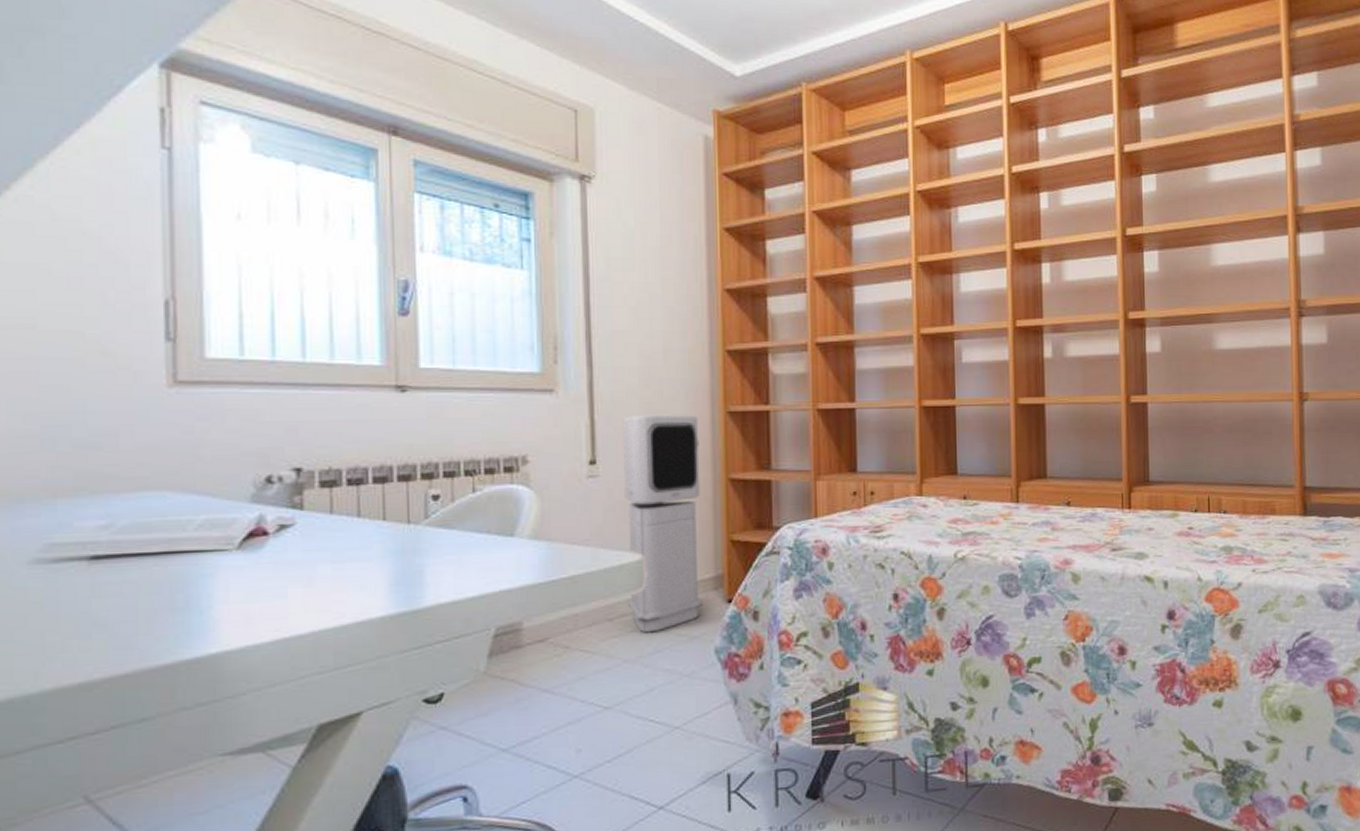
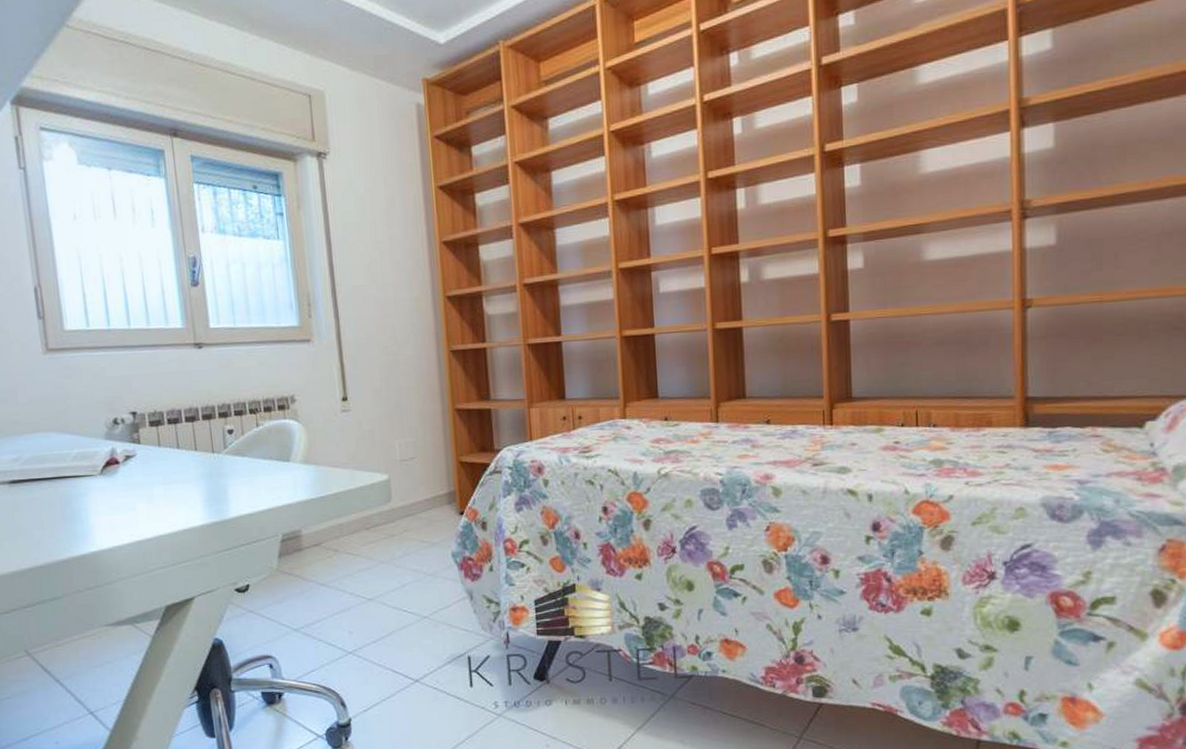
air purifier: present [623,415,703,633] -> none [366,355,440,540]

